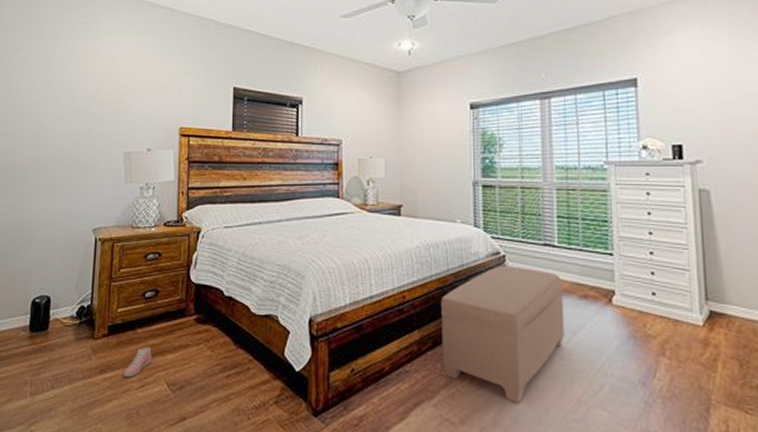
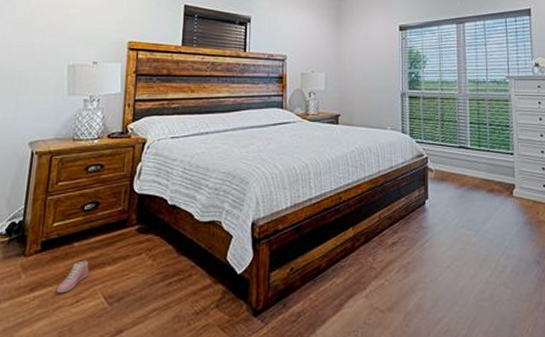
ottoman: present [441,266,564,404] -> none [373,166,476,289]

